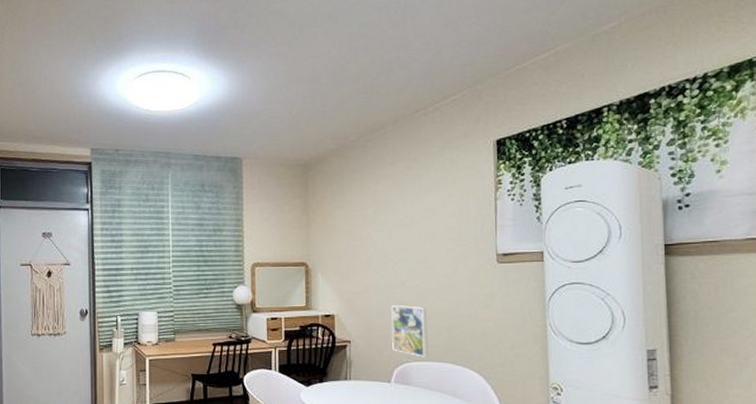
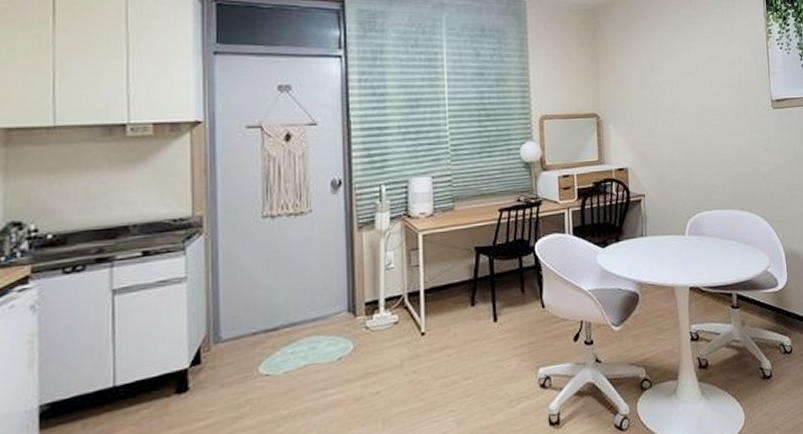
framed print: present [391,305,428,357] -> none [682,154,718,206]

